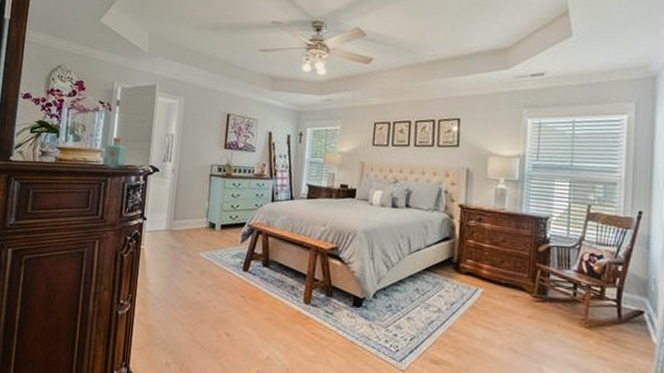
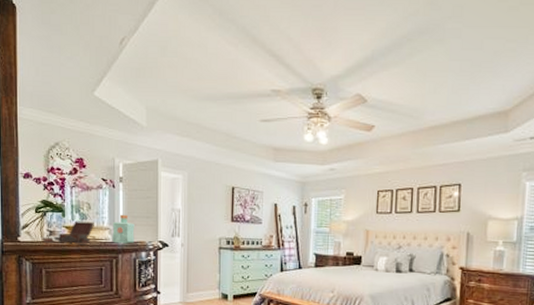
instrument case: none [34,142,87,167] -> present [42,221,94,246]

